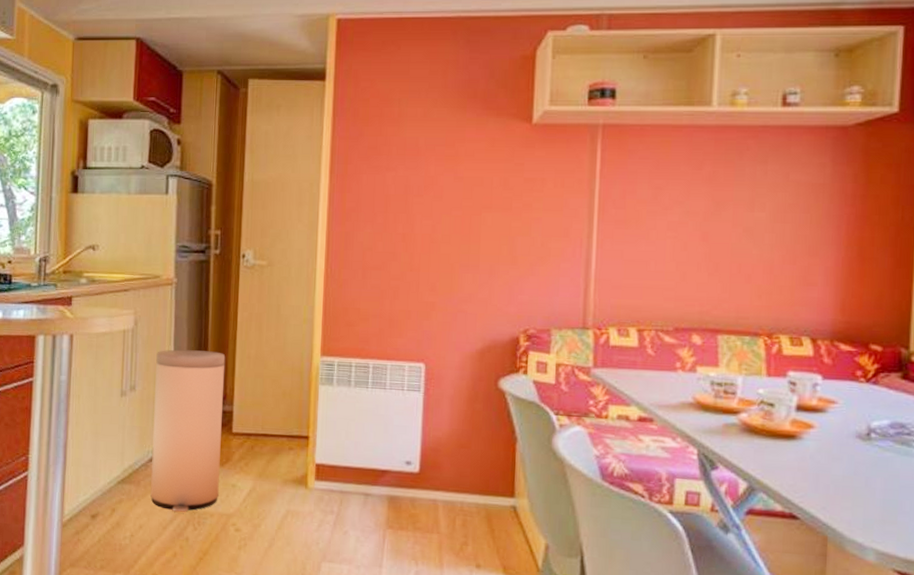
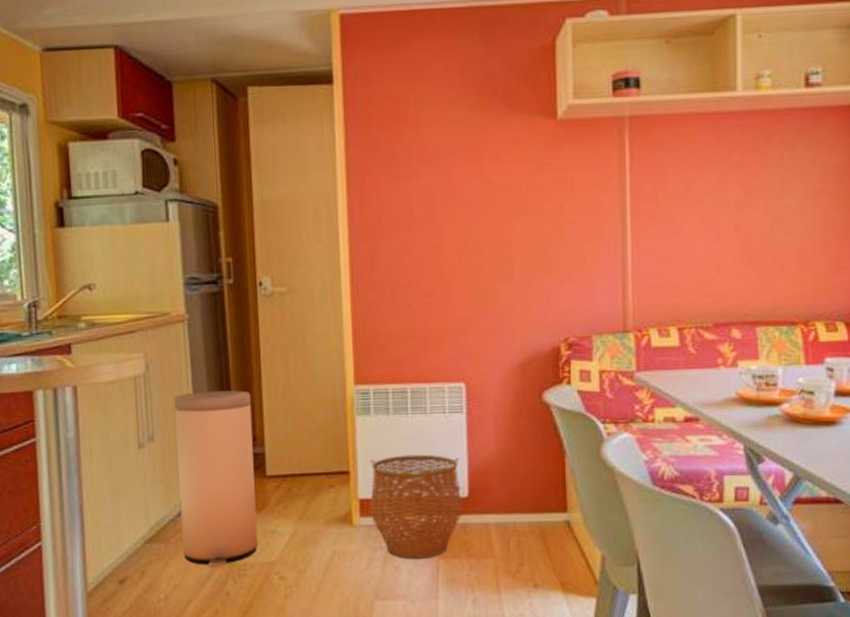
basket: none [324,426,414,528] -> present [369,454,463,560]

